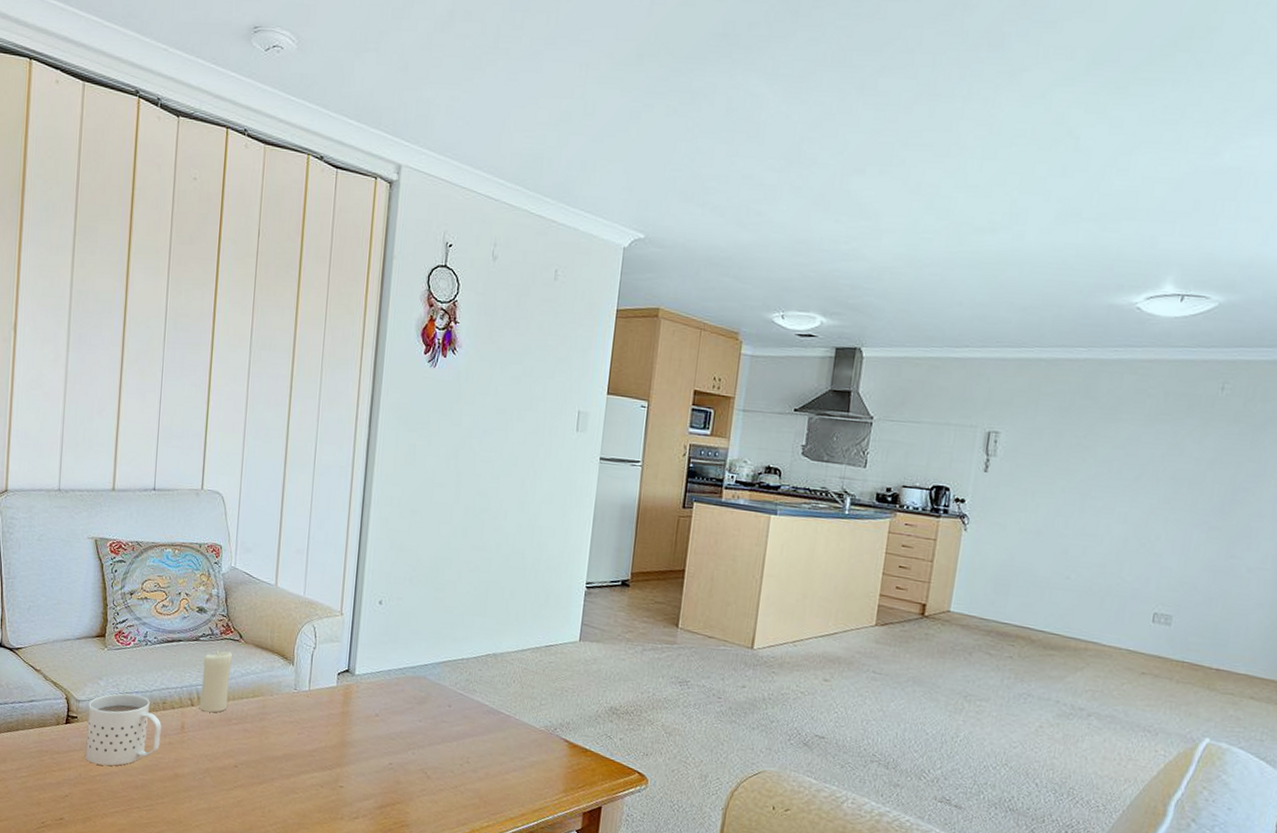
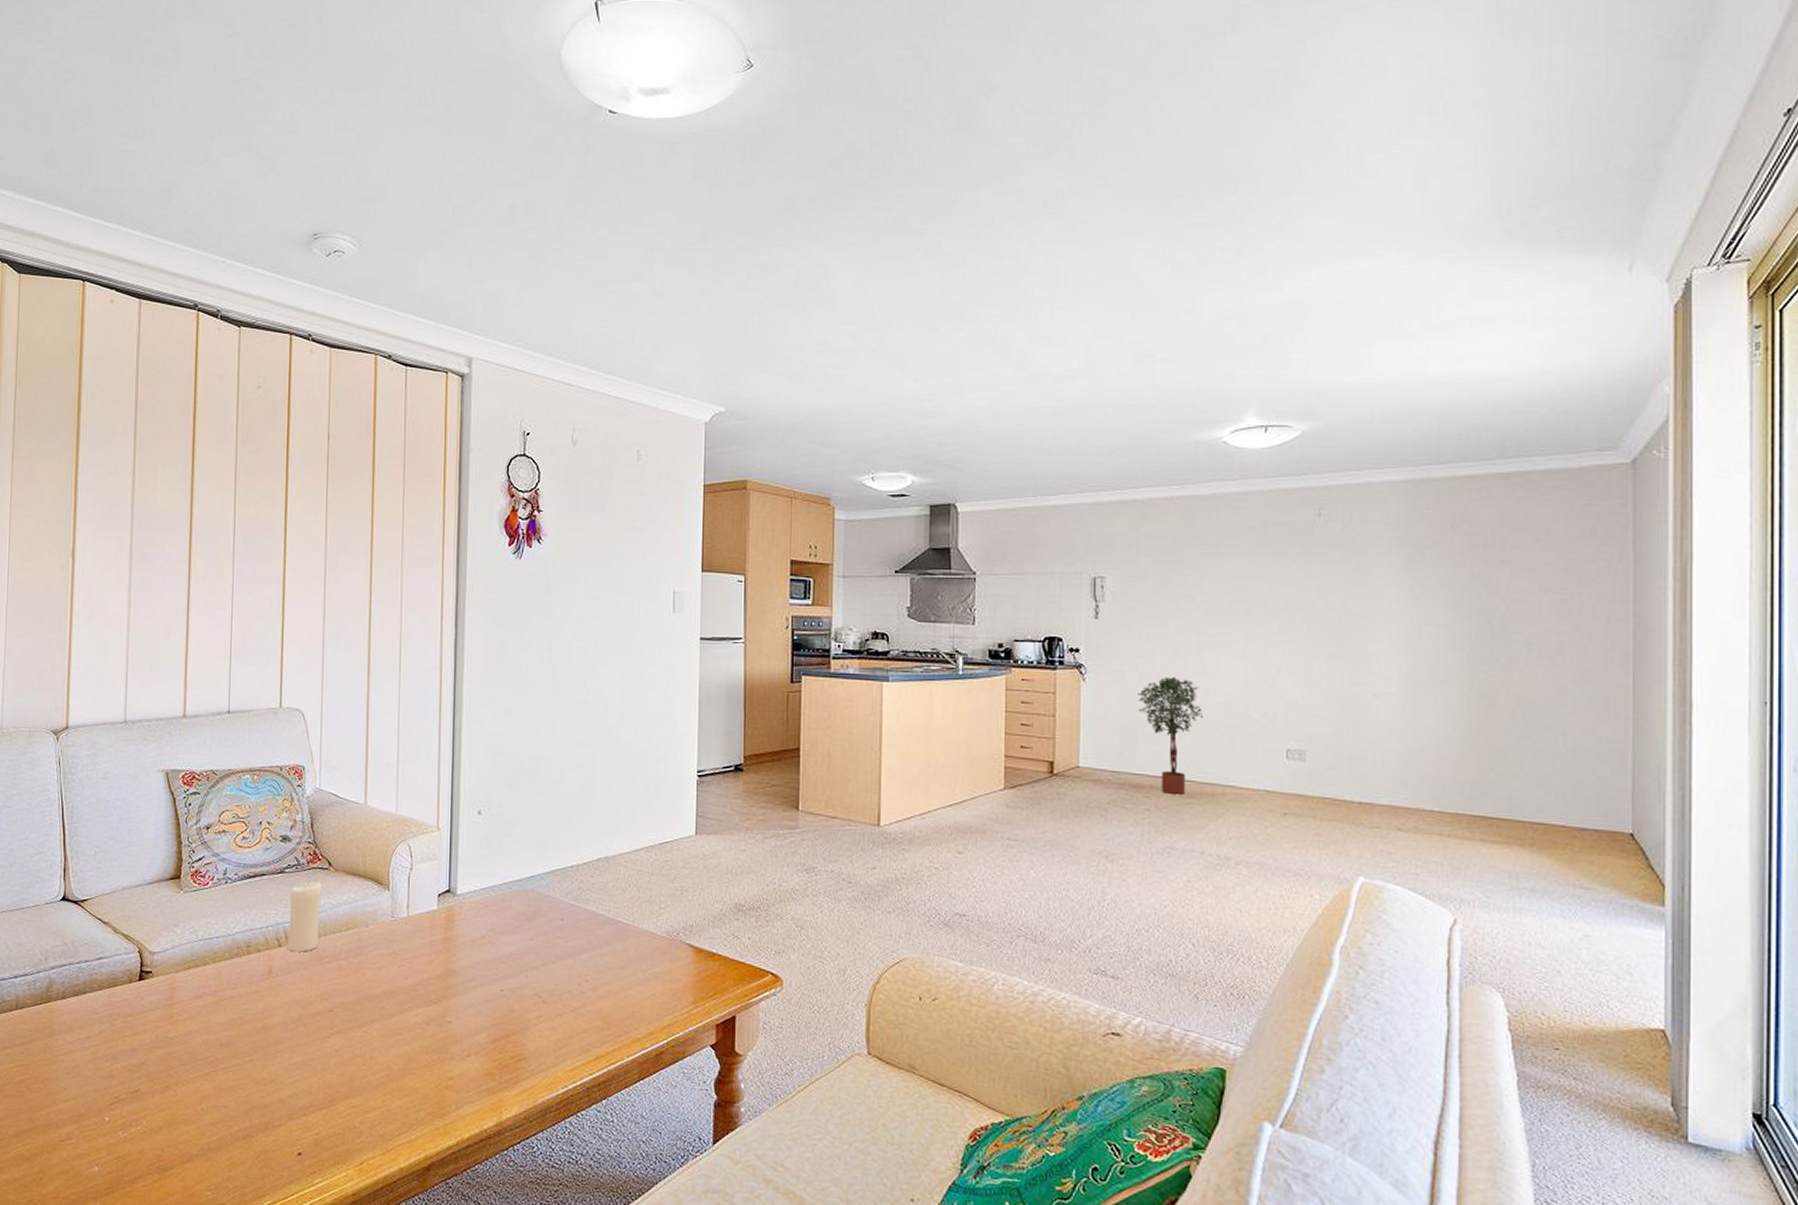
mug: present [84,693,162,766] -> none [161,939,246,1025]
potted tree: none [1014,534,1078,646] -> present [1136,677,1204,794]

